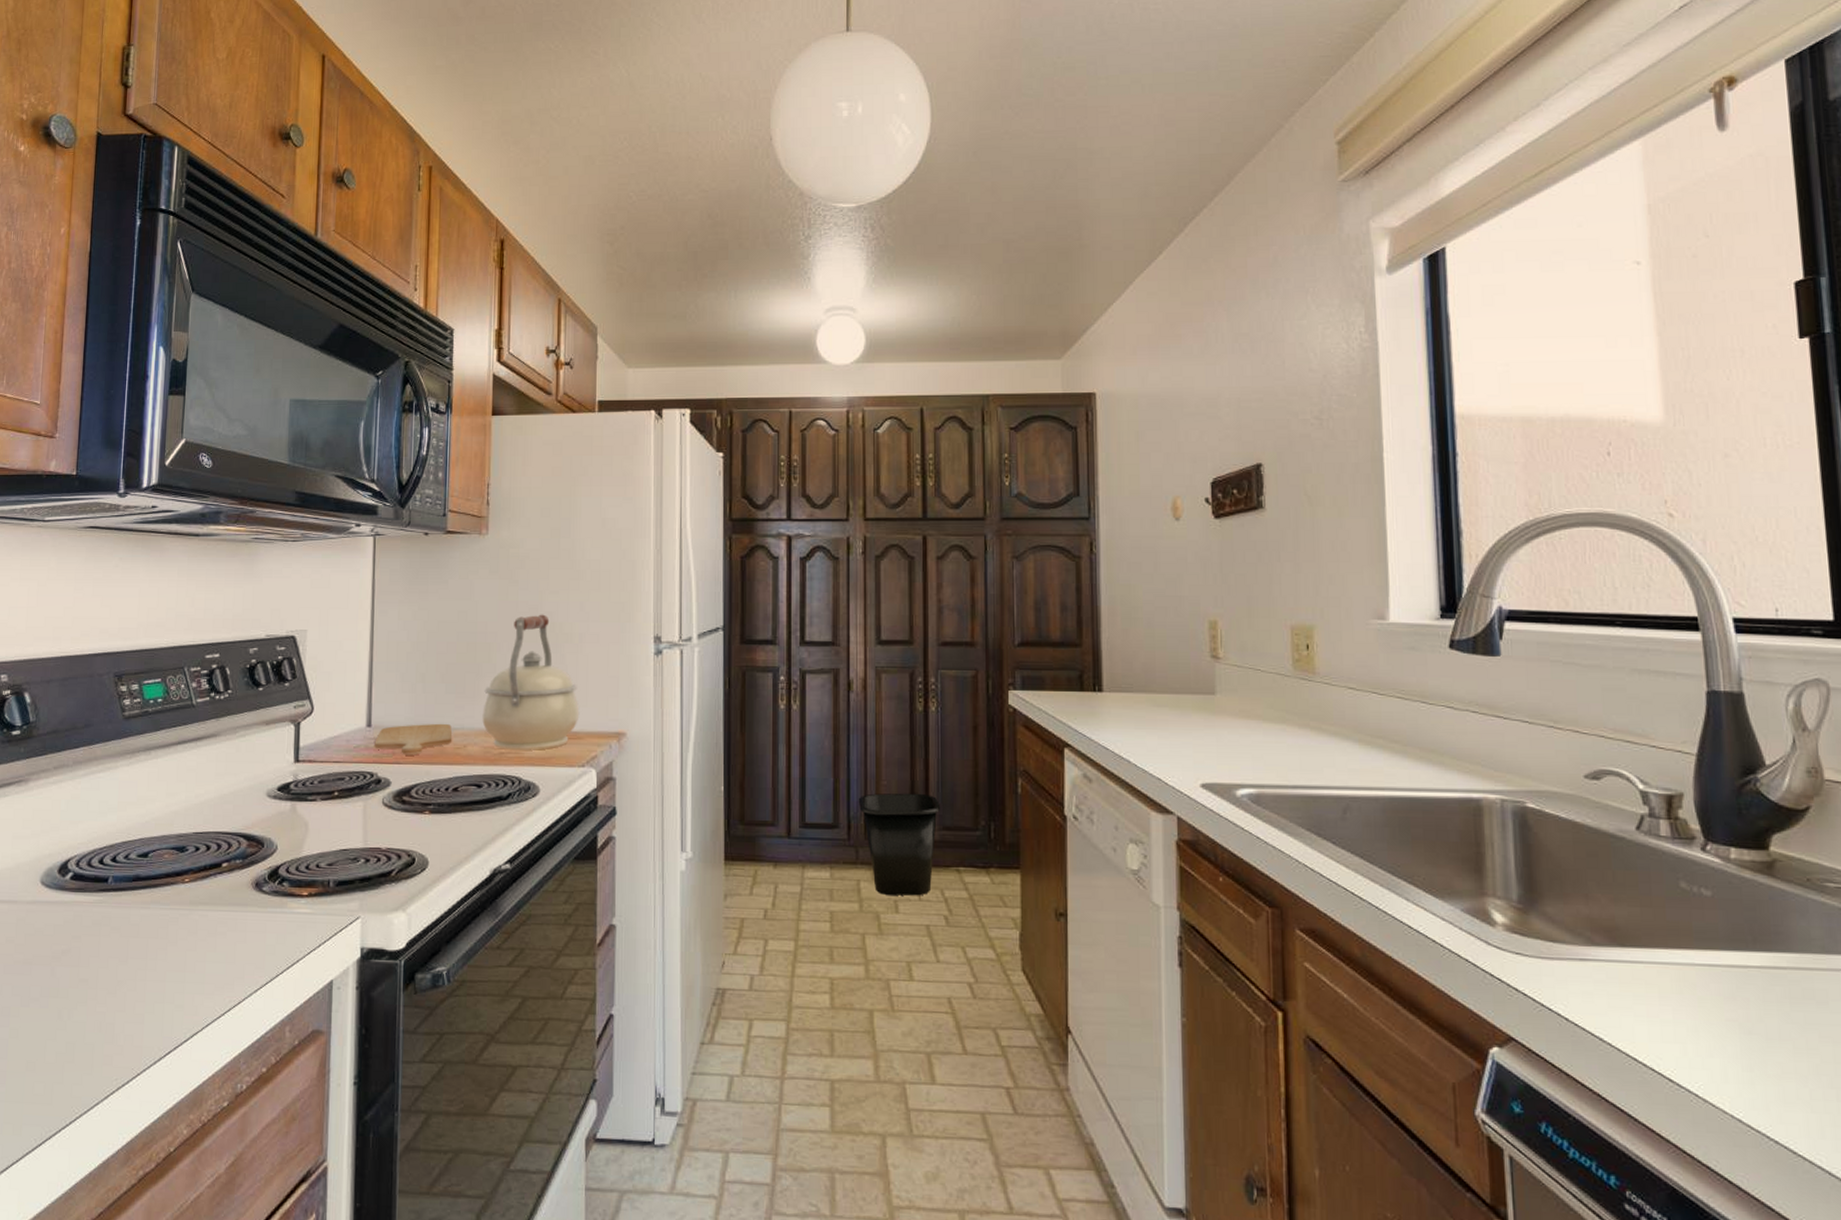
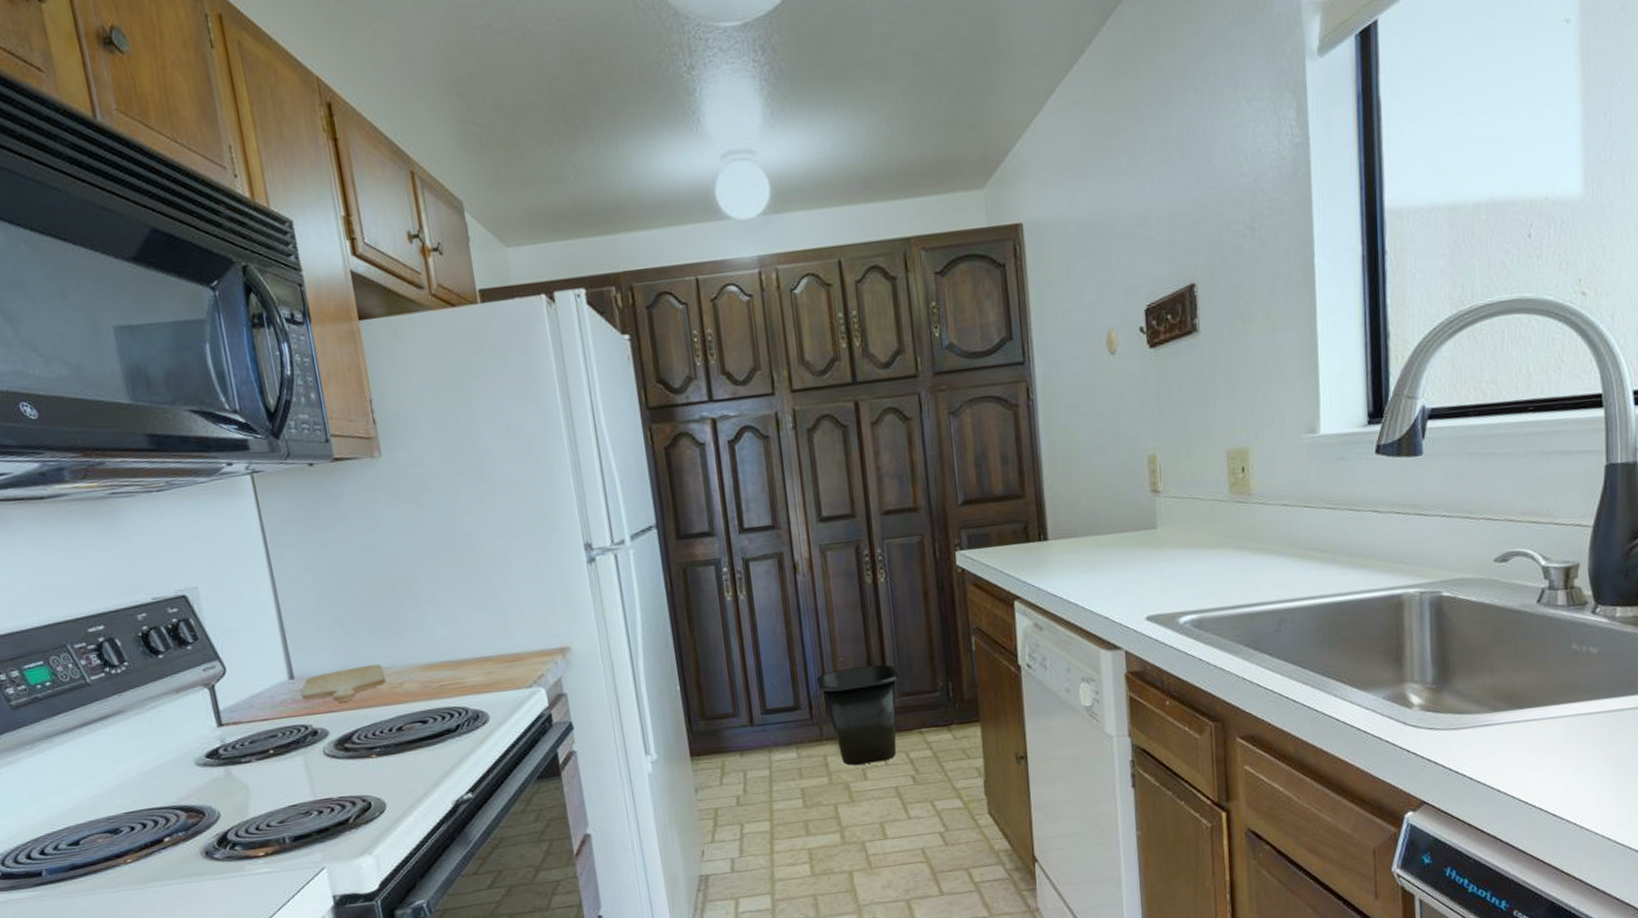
kettle: present [482,614,580,750] -> none [410,536,519,682]

